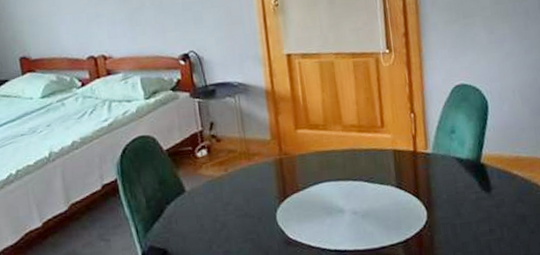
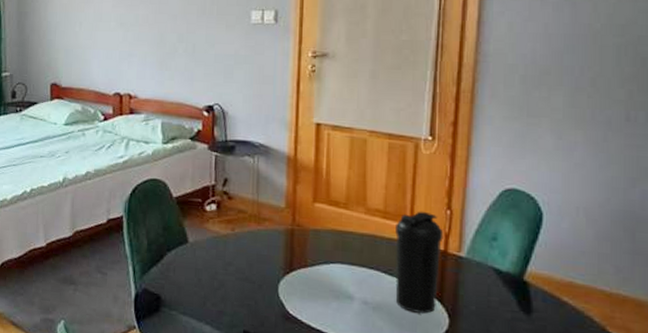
water bottle: none [370,118,415,212] -> present [395,211,444,314]

